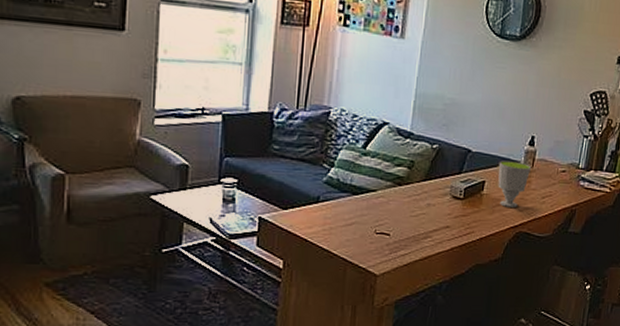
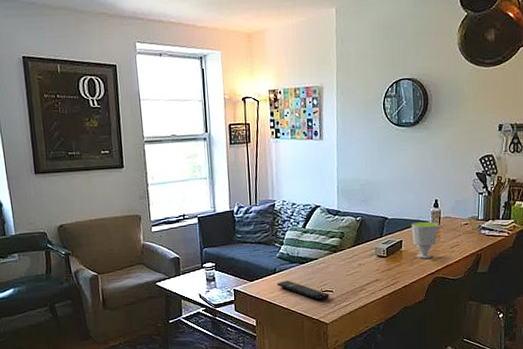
remote control: none [317,213,384,246] -> present [276,280,329,301]

